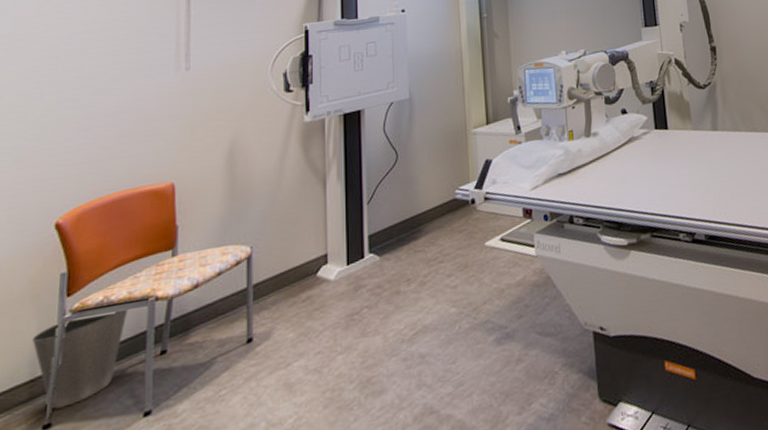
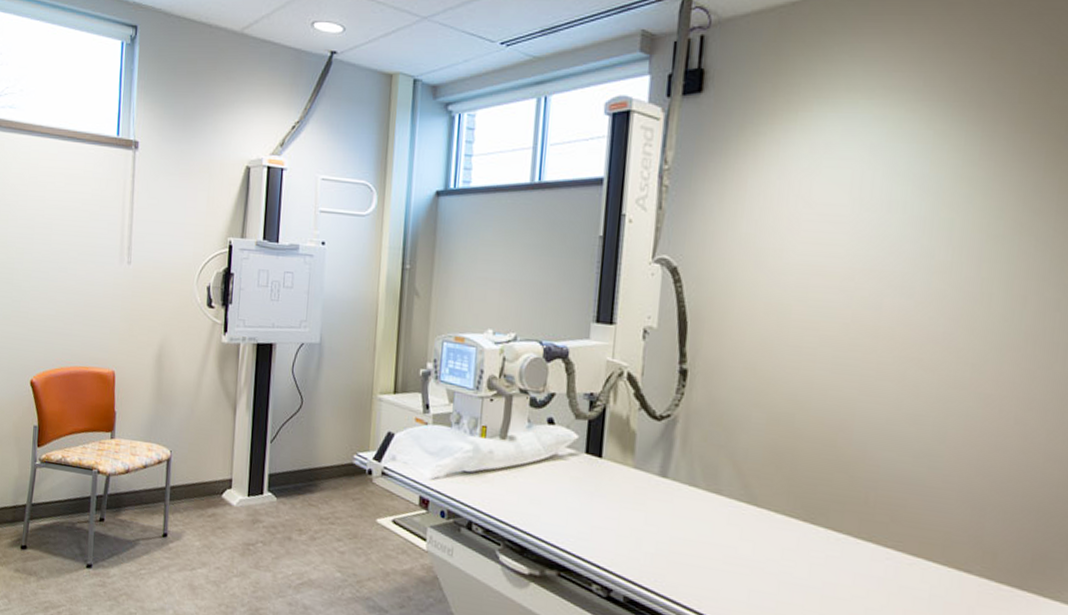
waste basket: present [32,308,129,410] -> none [15,465,79,538]

